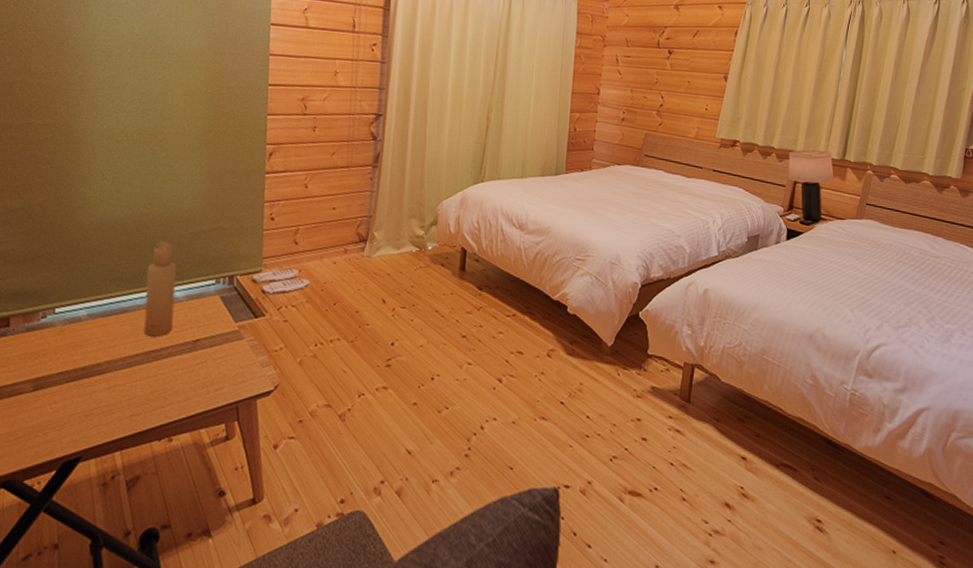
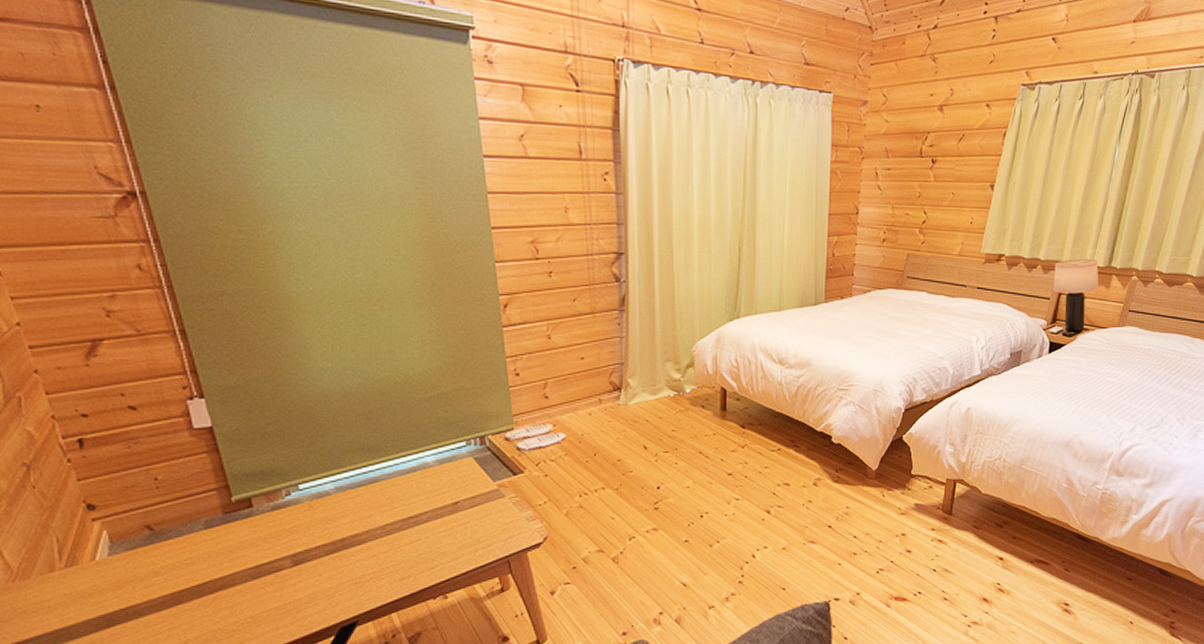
bottle: present [143,242,177,337] -> none [390,408,428,503]

